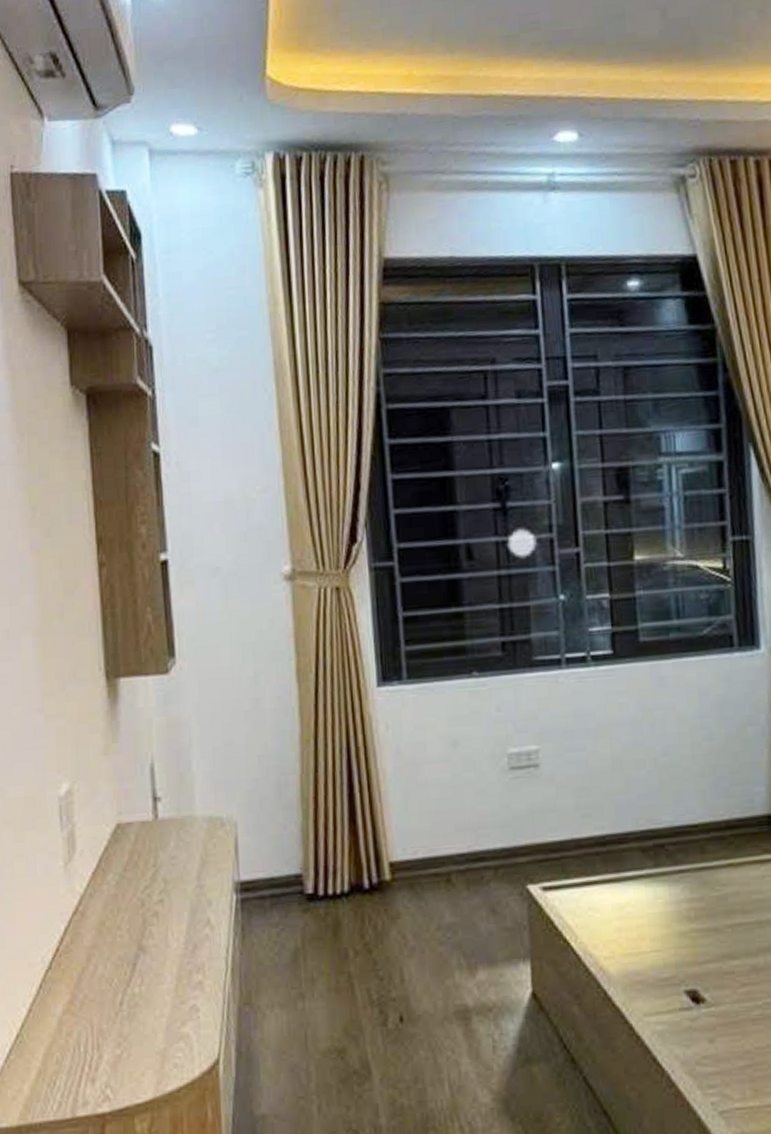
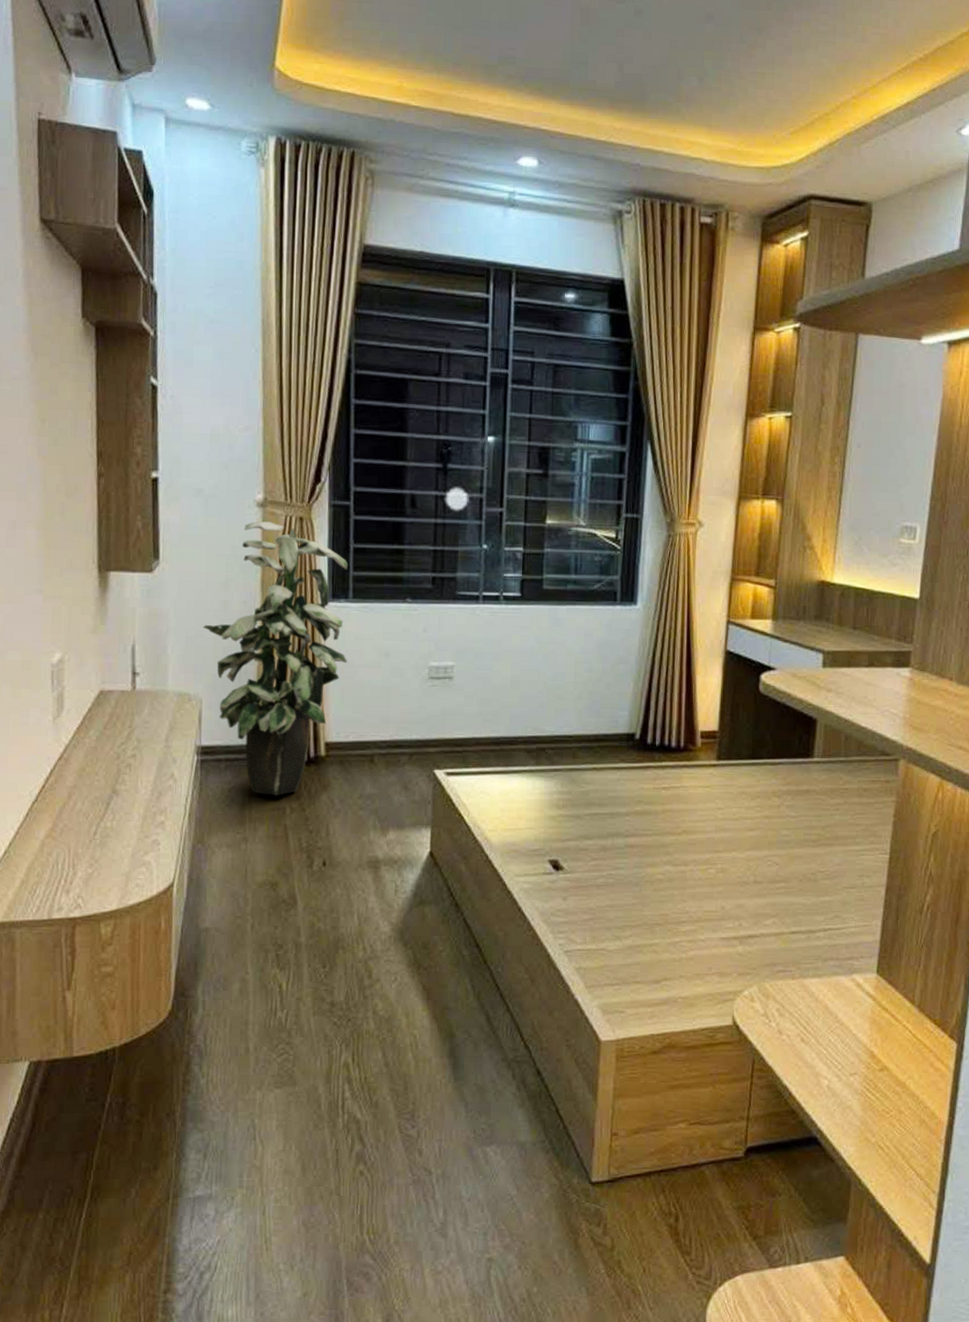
indoor plant: none [231,597,407,936] -> present [202,521,347,796]

